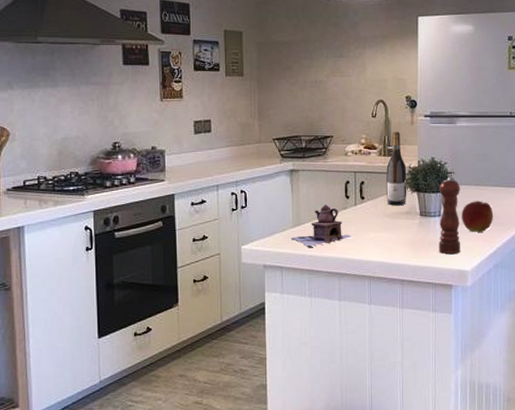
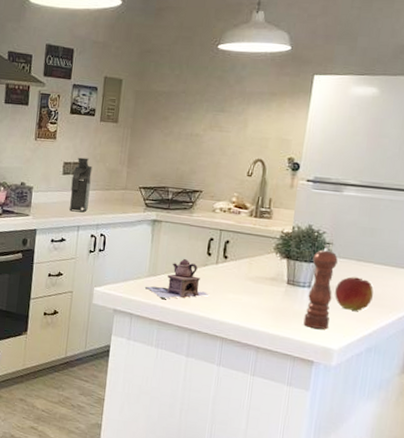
coffee maker: none [204,114,224,171] -> present [70,157,92,212]
wine bottle: present [385,131,407,205] -> none [251,193,279,270]

